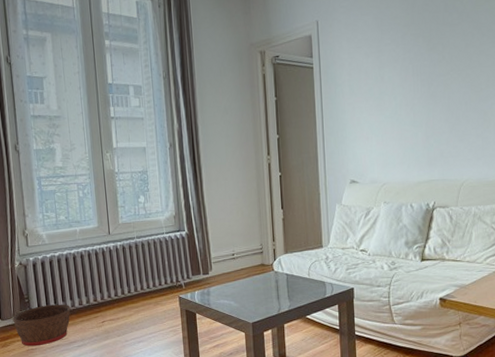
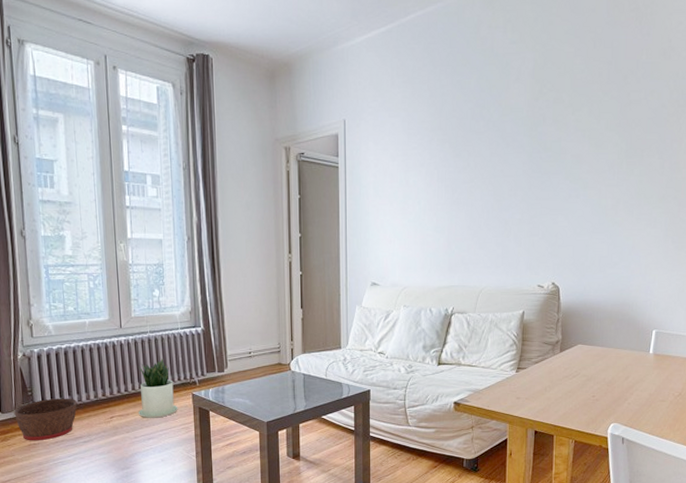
planter: none [127,262,166,322] -> present [138,358,178,418]

